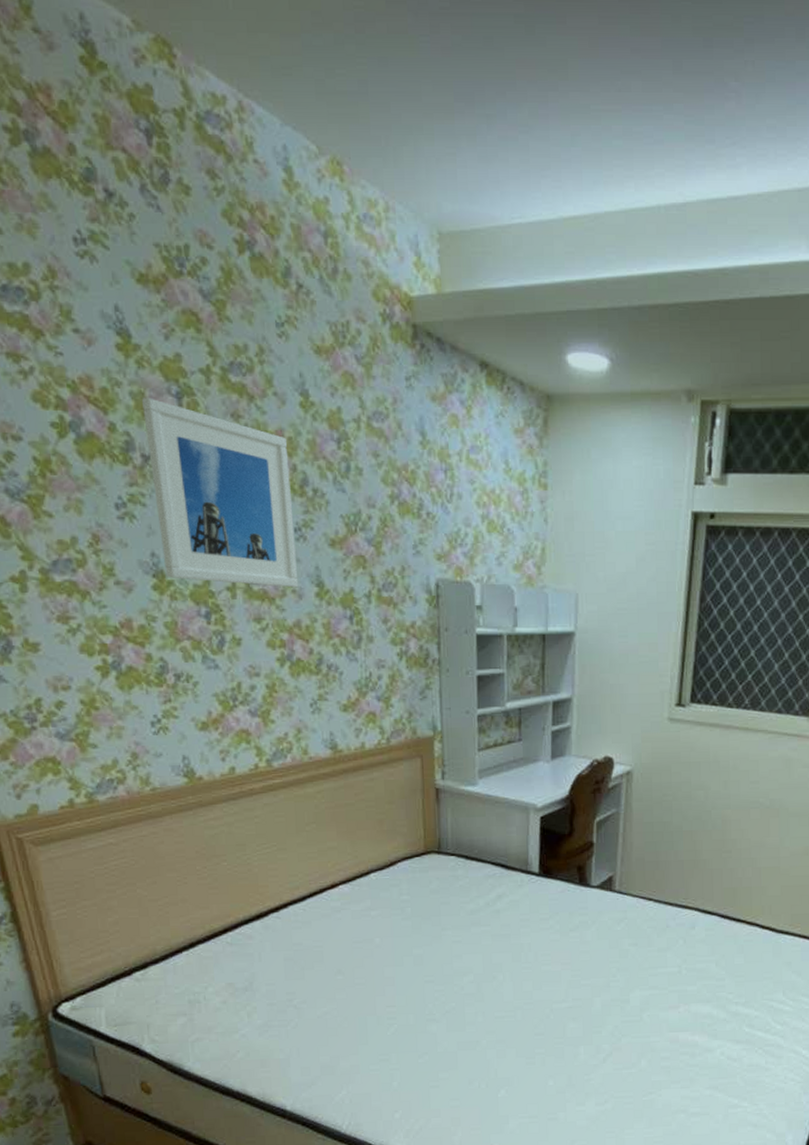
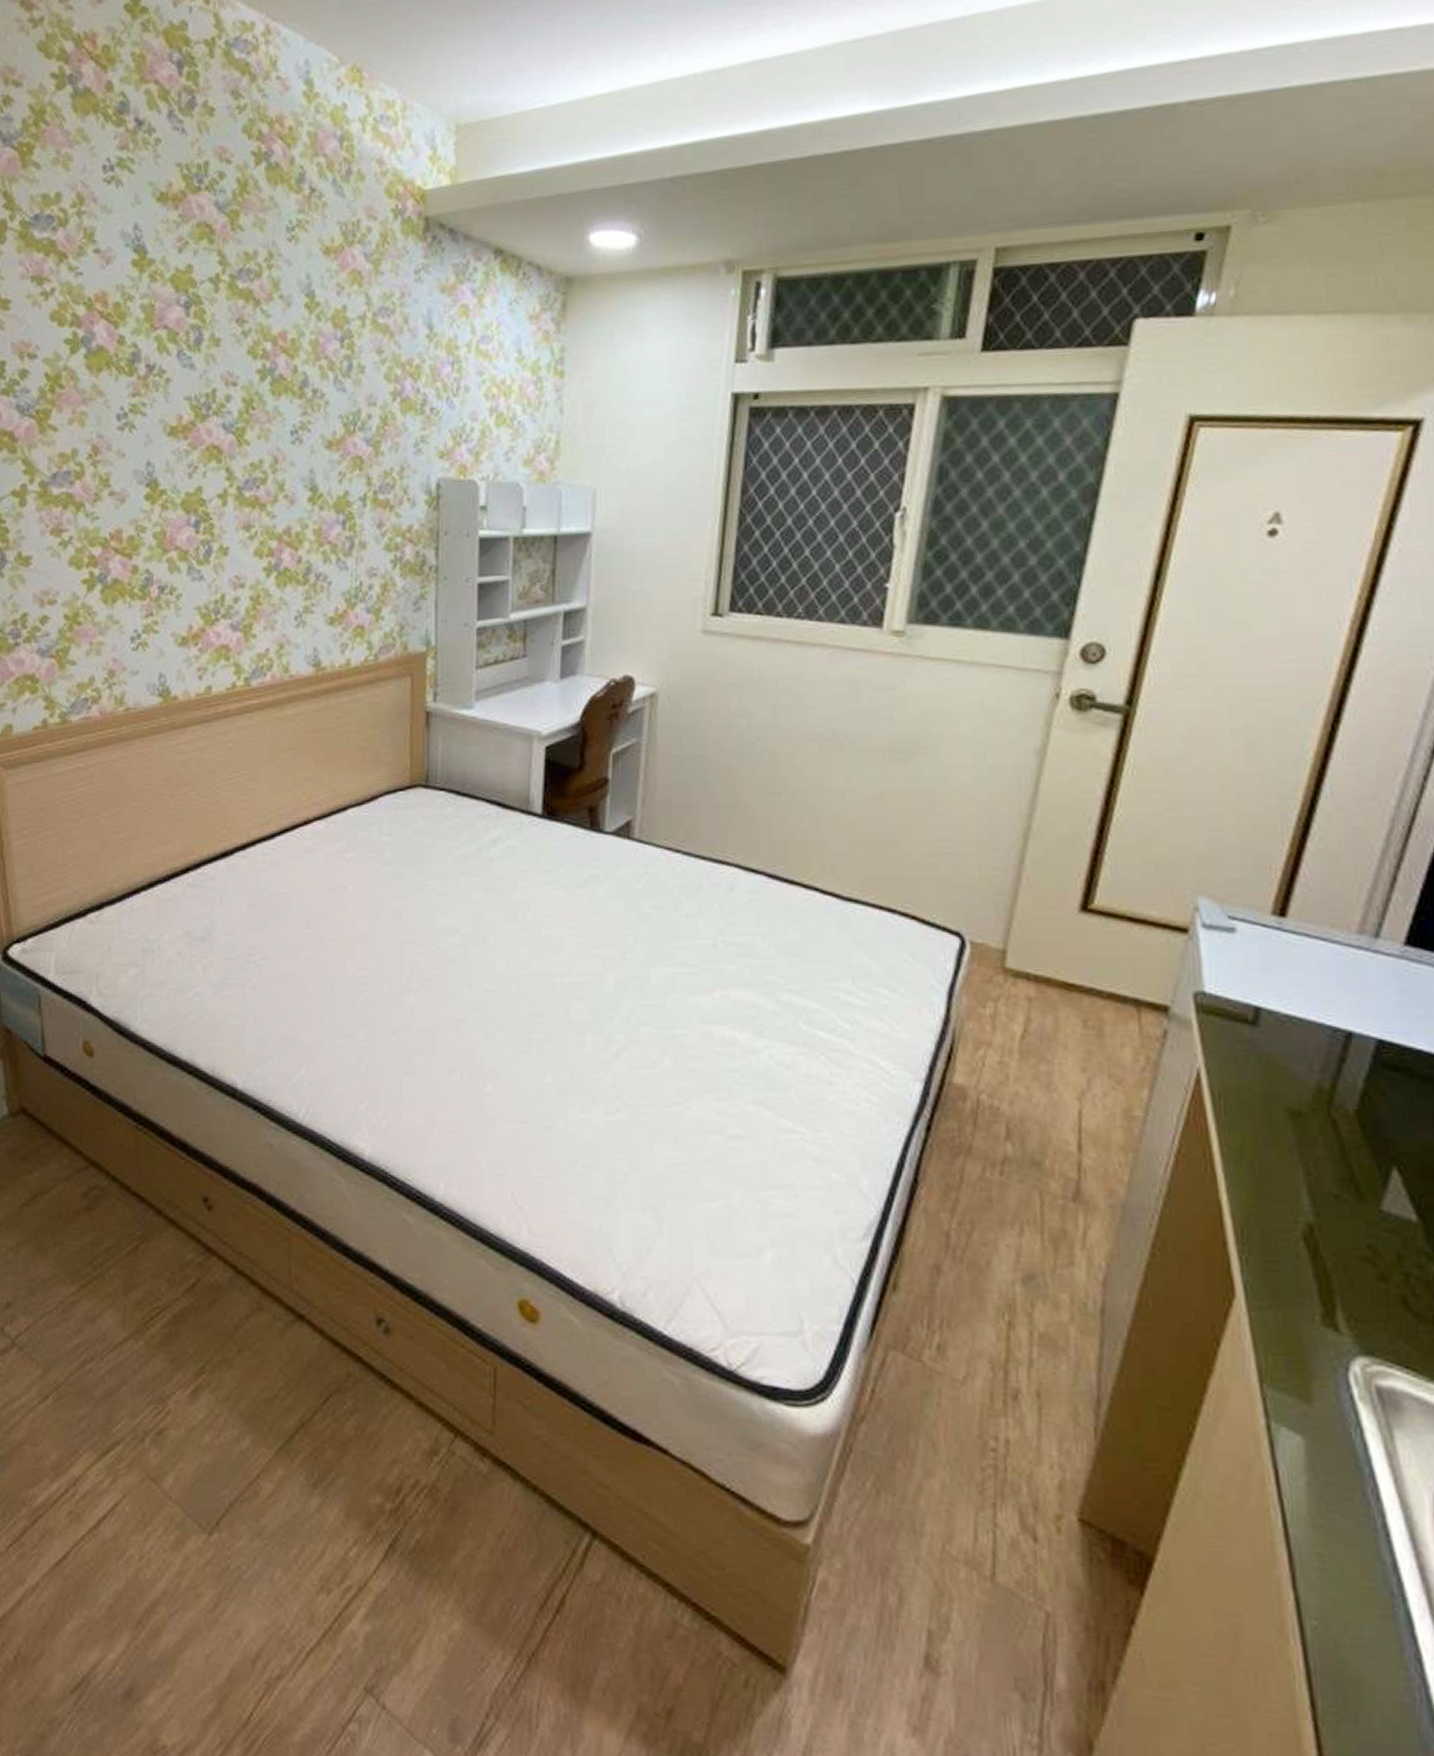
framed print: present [142,398,299,588] -> none [152,309,292,493]

